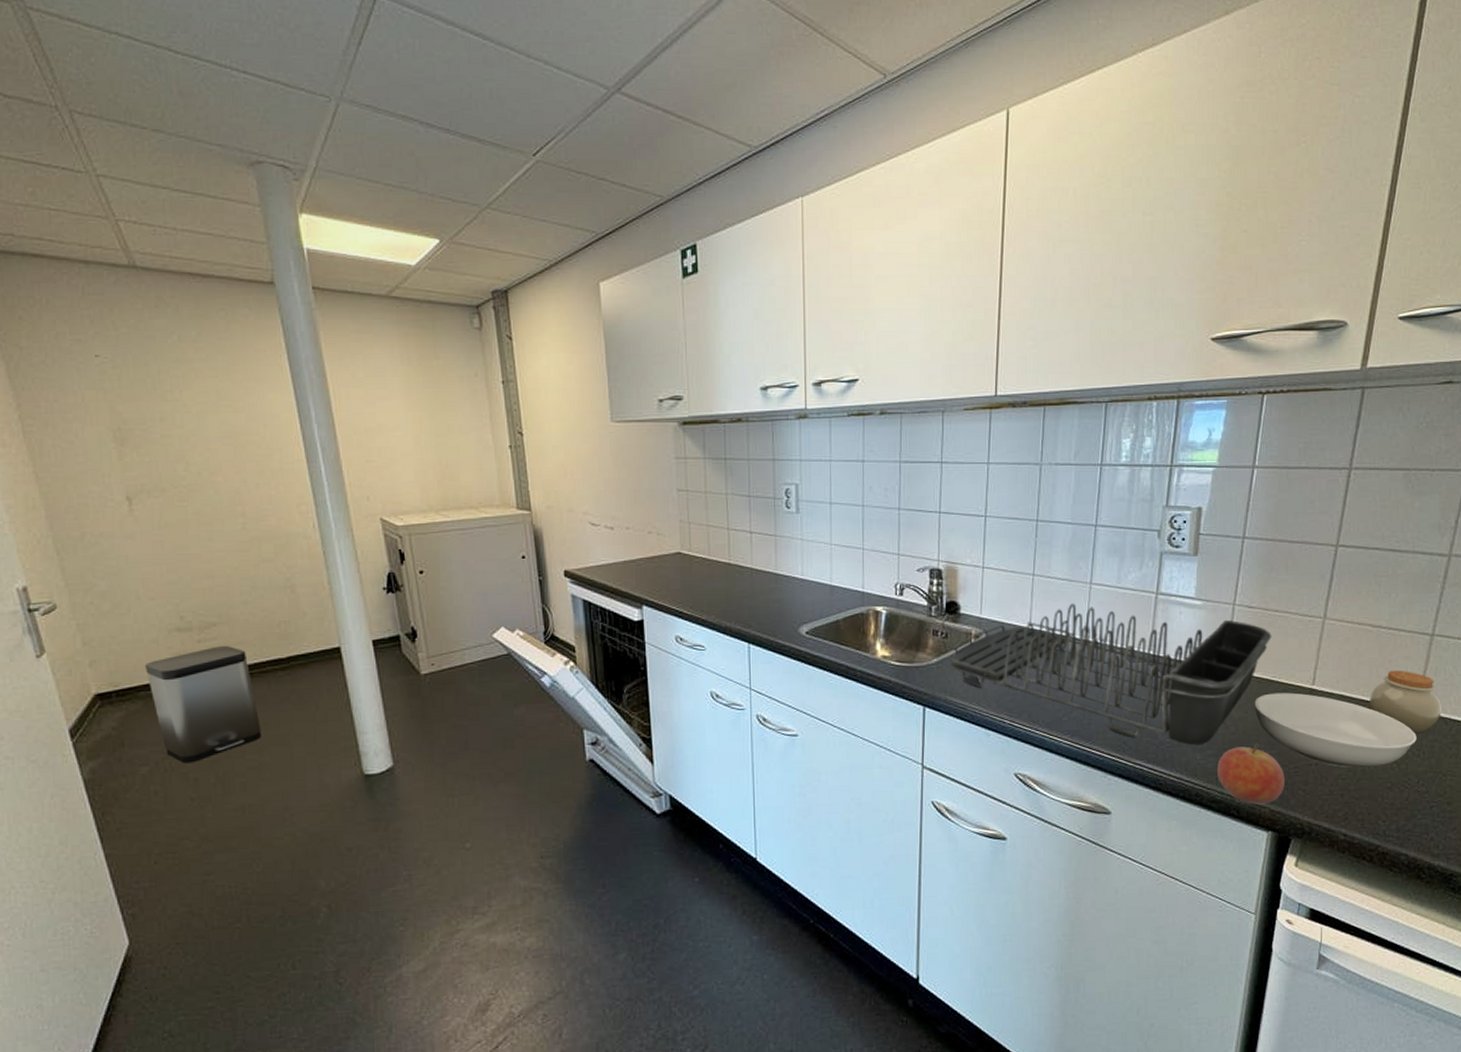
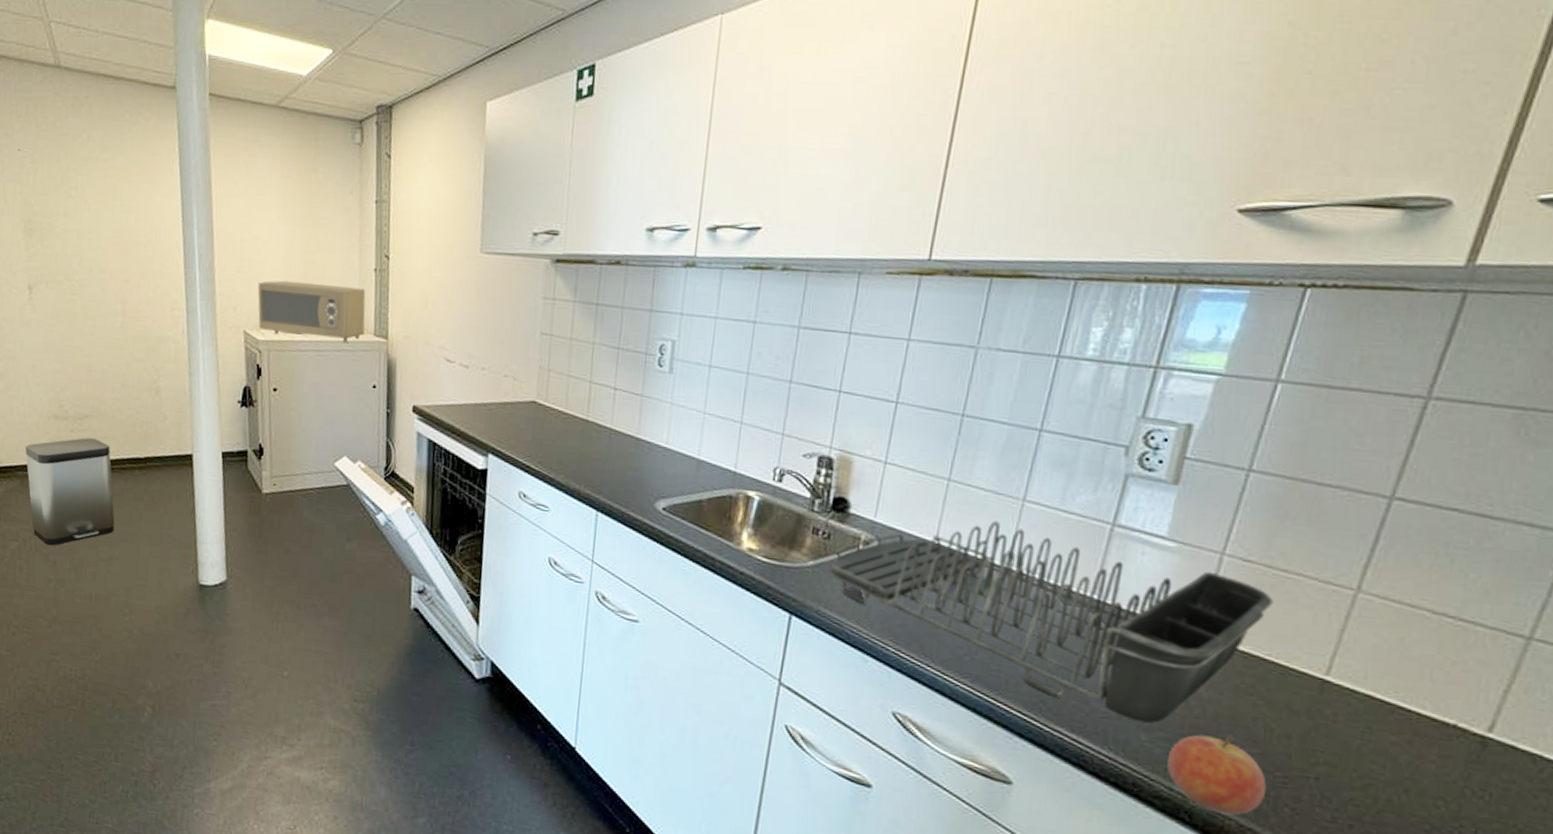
microwave: none [390,464,508,519] -> present [257,280,366,342]
bowl: present [1254,692,1417,768] -> none [1233,674,1483,801]
jar: present [1370,670,1443,734] -> none [1412,675,1532,768]

